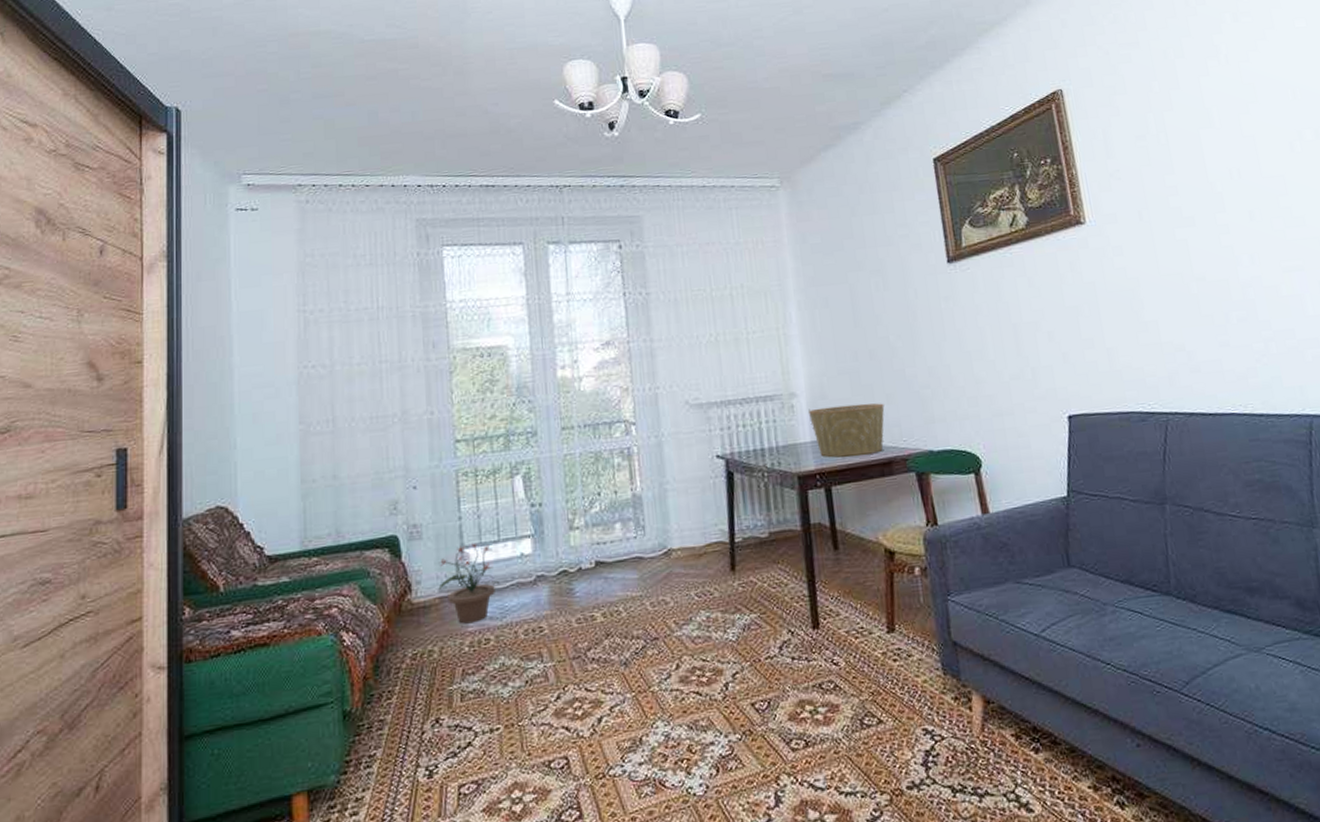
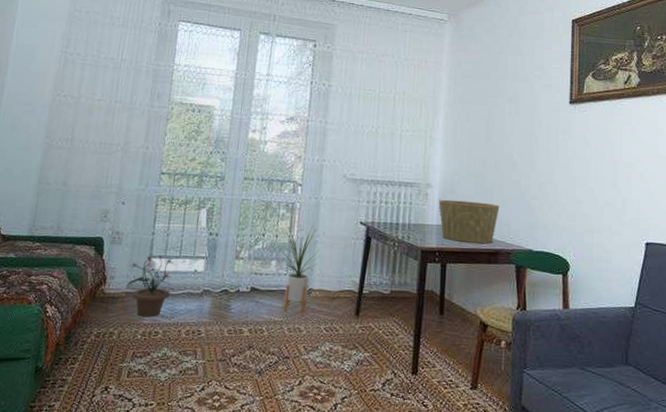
house plant: none [620,470,674,584] -> present [278,224,320,314]

